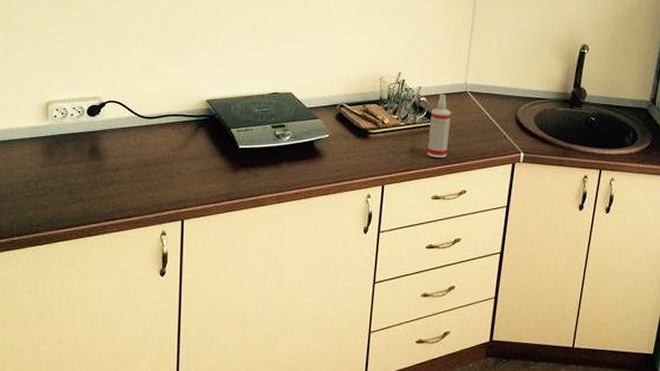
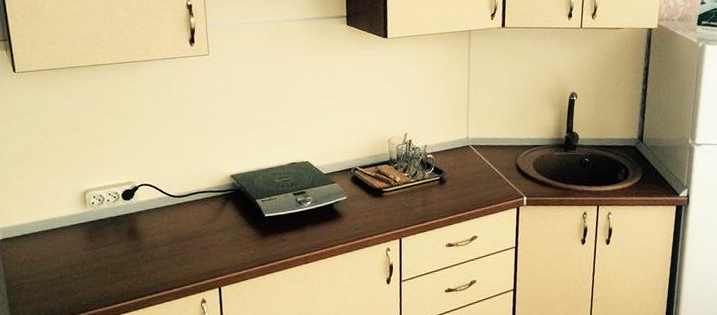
spray bottle: present [427,94,451,158] -> none [437,149,457,209]

